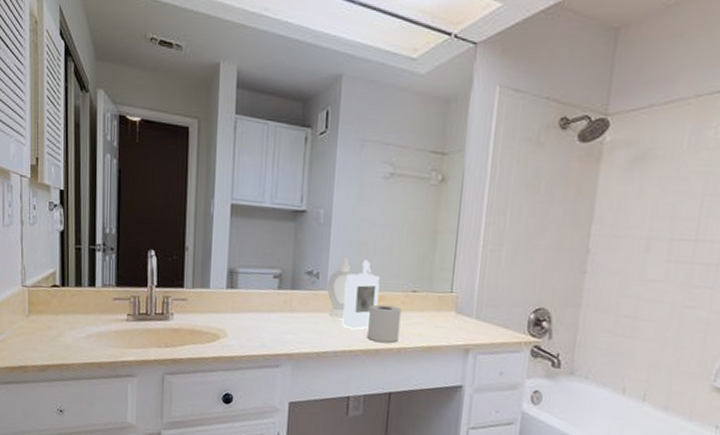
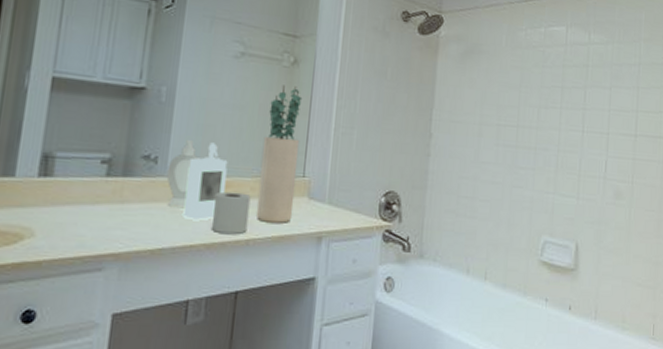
vase: none [406,203,451,335] -> present [255,85,303,223]

